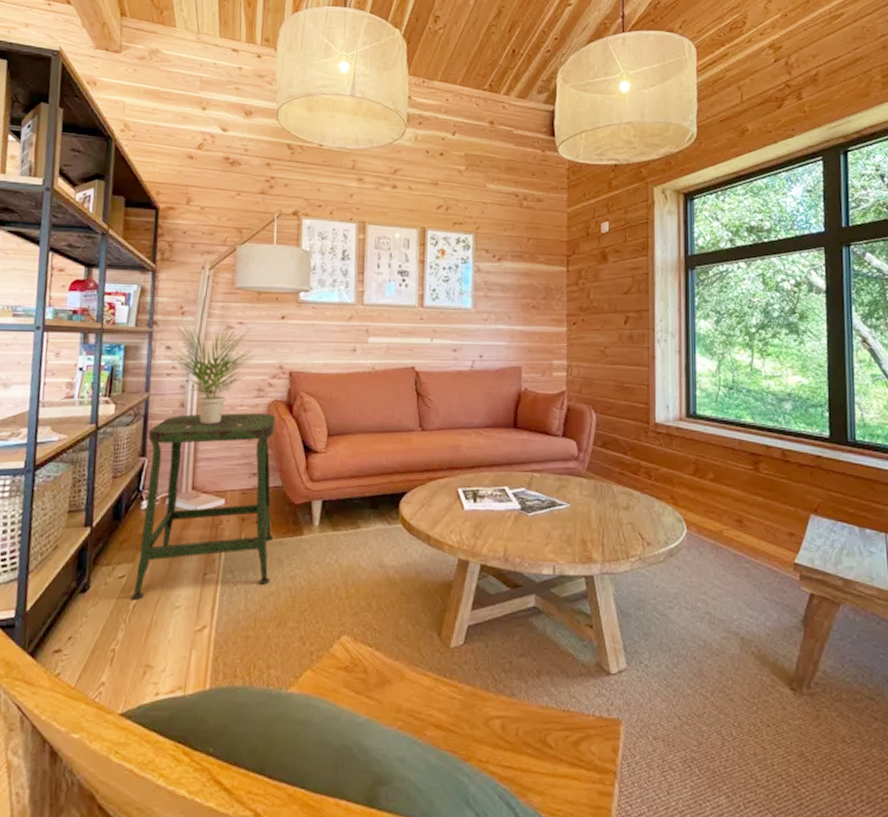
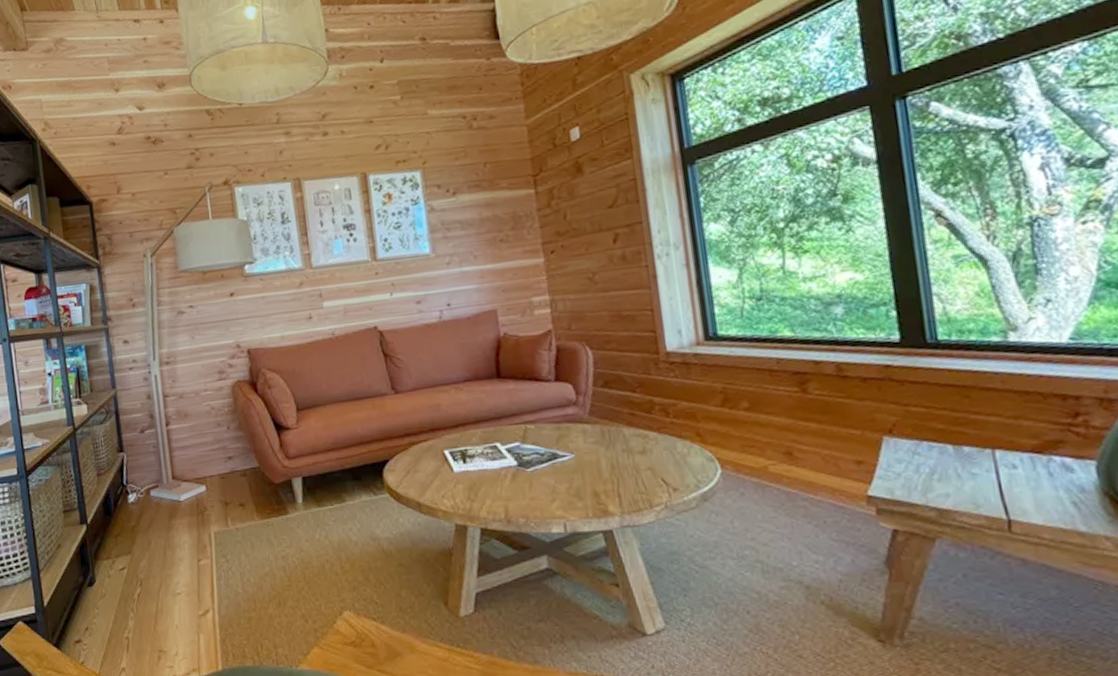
stool: present [131,413,276,600] -> none [122,395,263,590]
potted plant: present [164,325,256,425] -> none [123,311,212,414]

